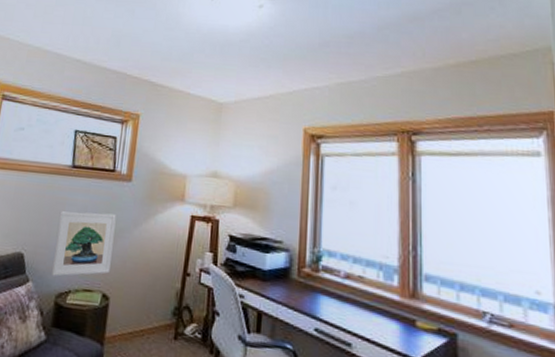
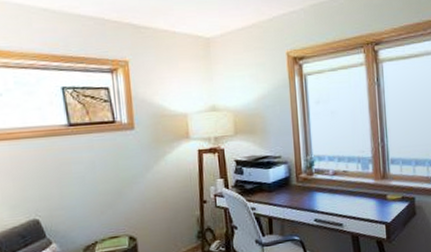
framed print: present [51,211,116,277] -> none [67,163,131,233]

